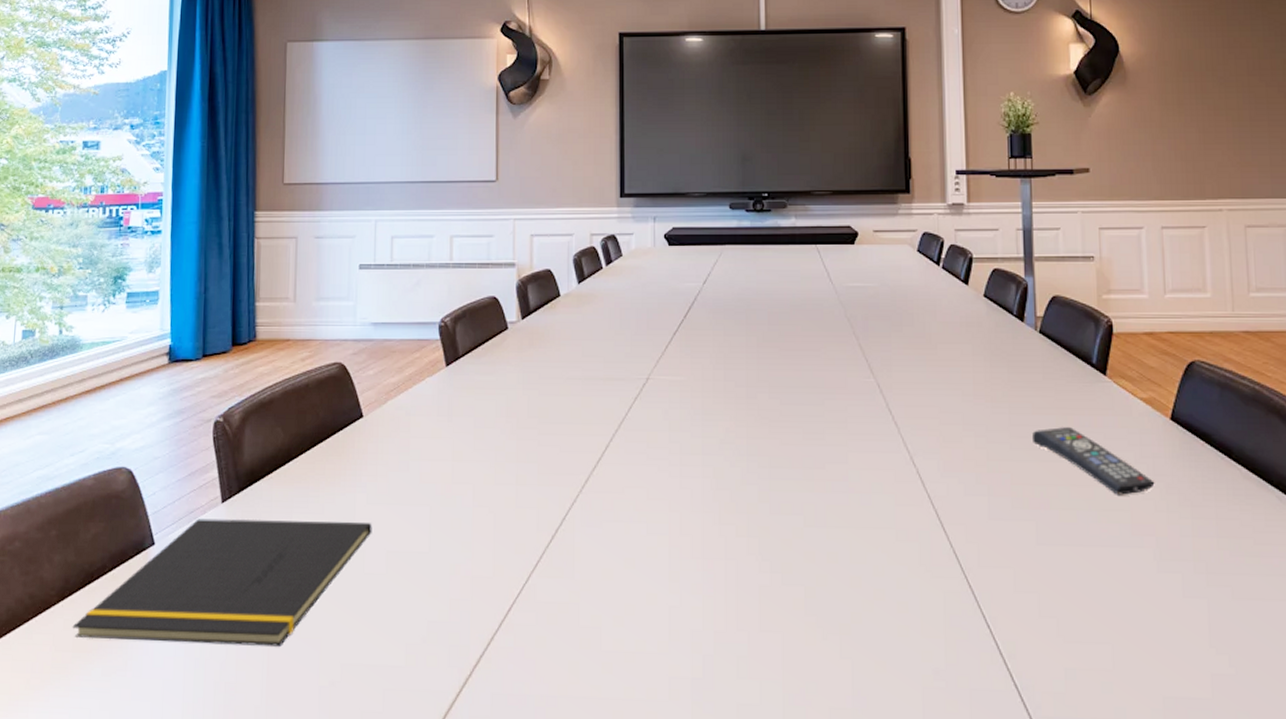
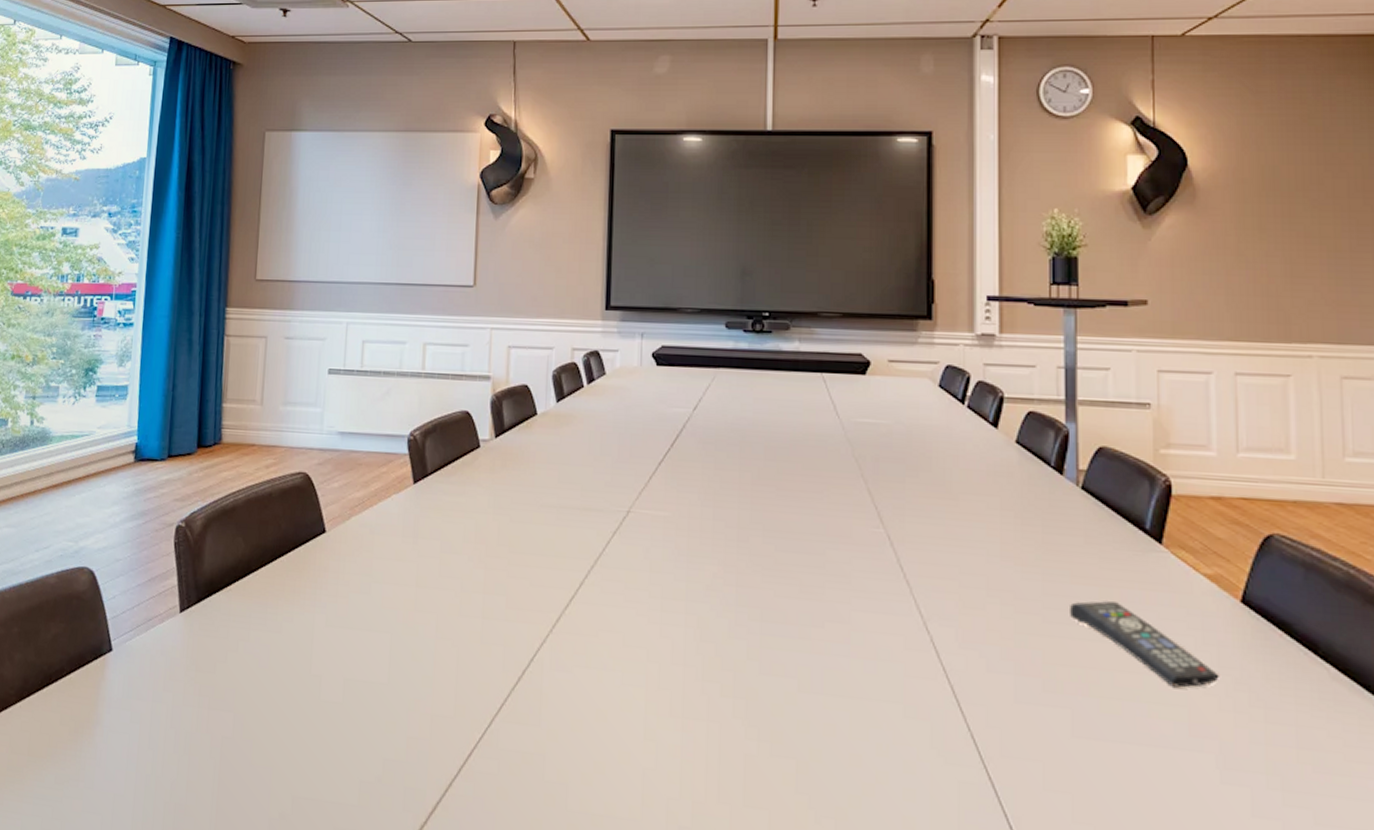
notepad: present [72,518,372,647] -> none [28,627,330,771]

